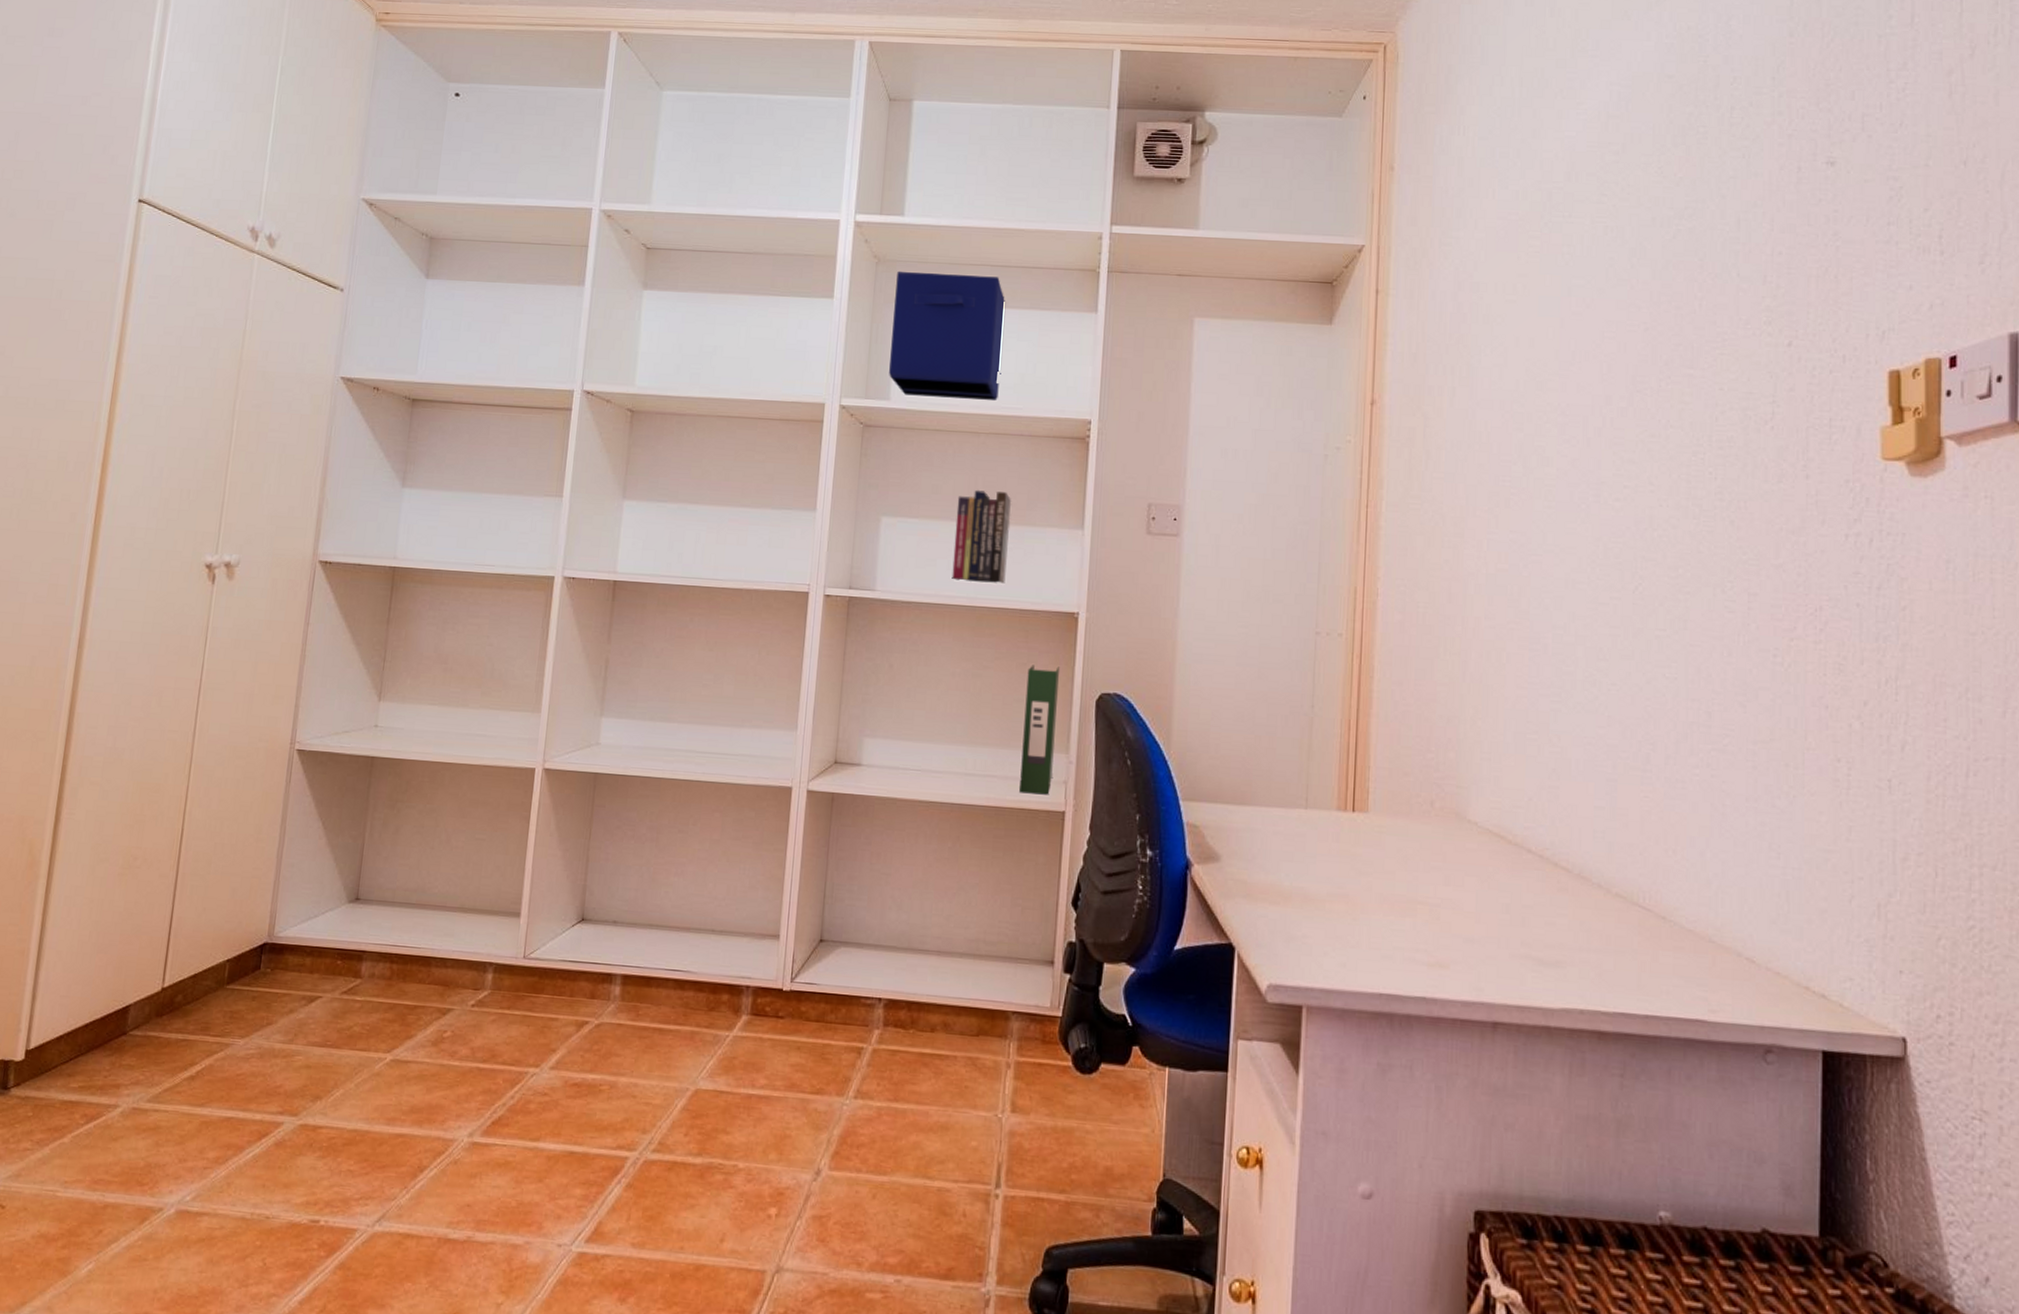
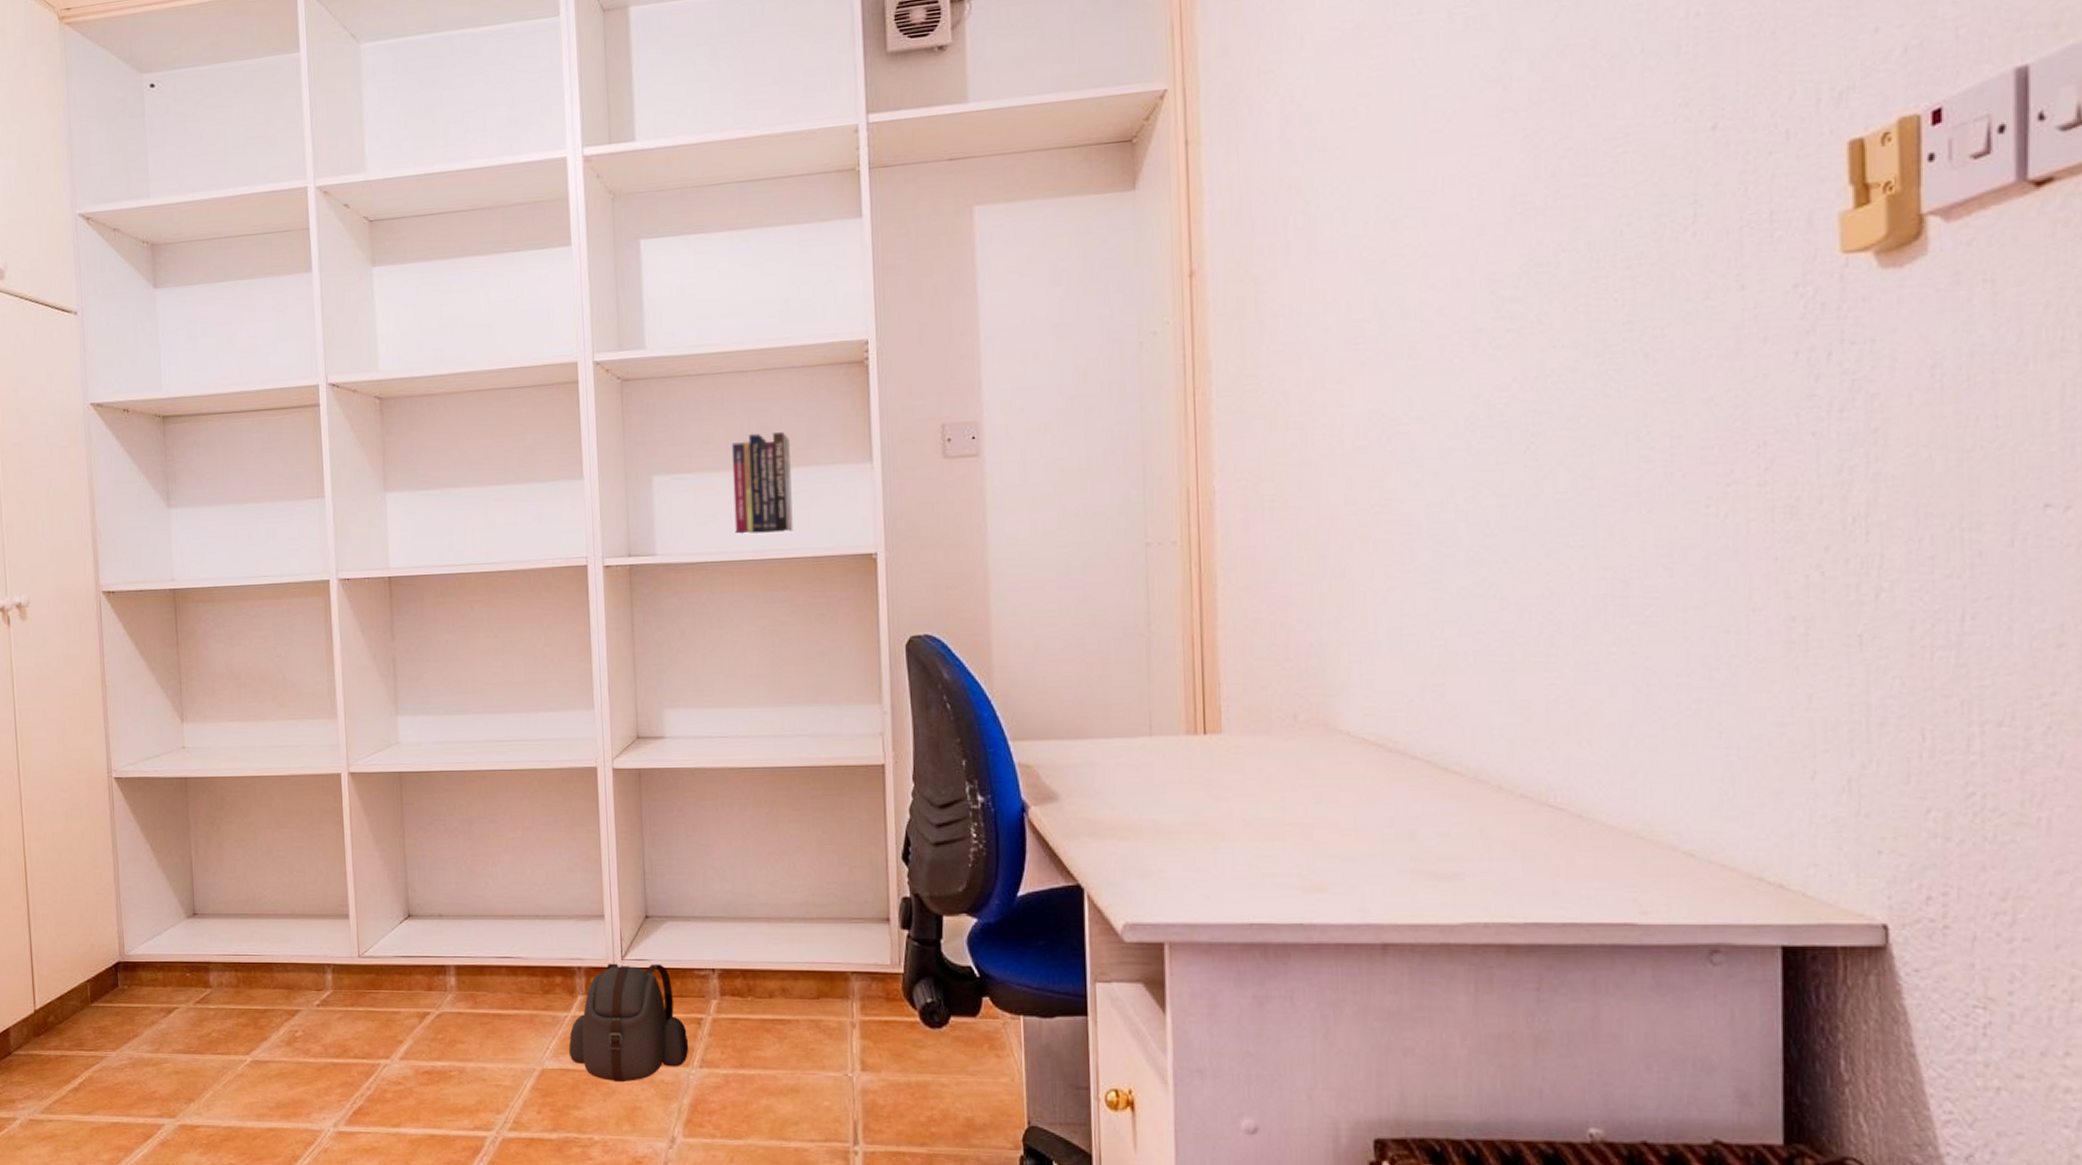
backpack: none [725,984,847,1109] -> present [568,963,689,1083]
storage box: present [889,271,1005,402] -> none [636,194,762,341]
binder: present [1019,665,1059,795] -> none [828,613,867,750]

